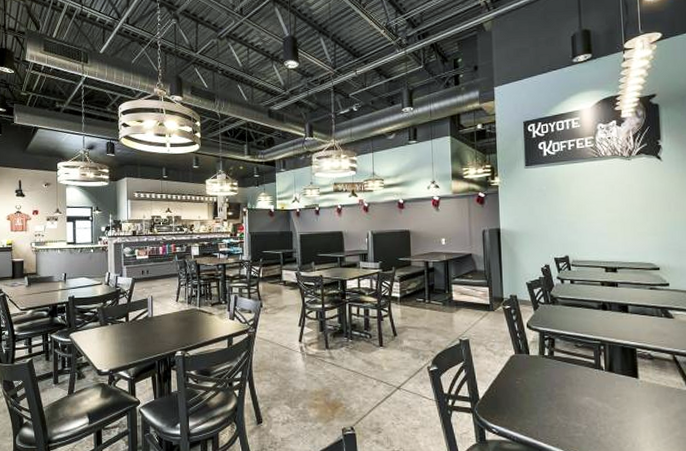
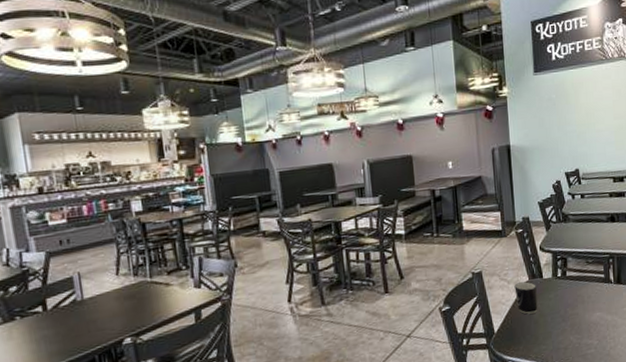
mug: none [500,355,523,387] -> present [514,281,538,314]

